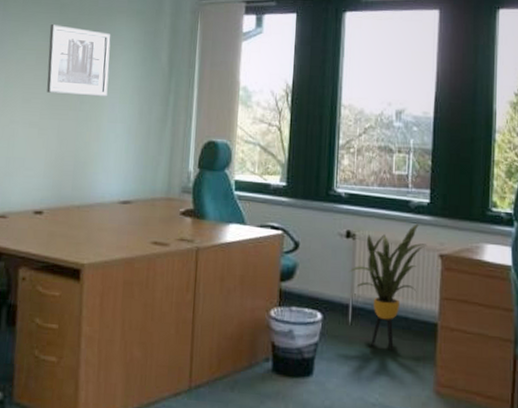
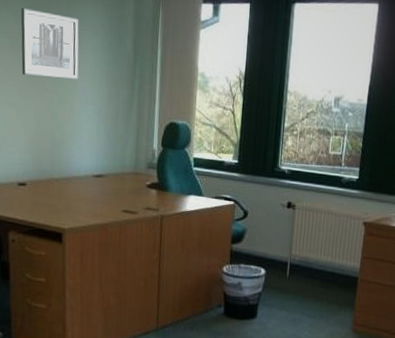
house plant: present [349,224,426,351] -> none [288,196,353,299]

